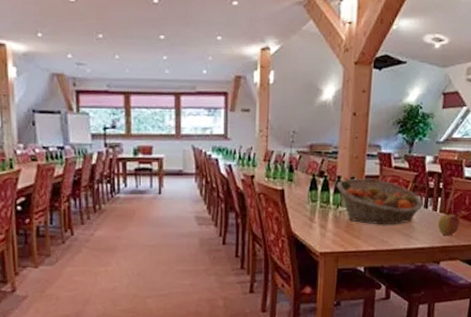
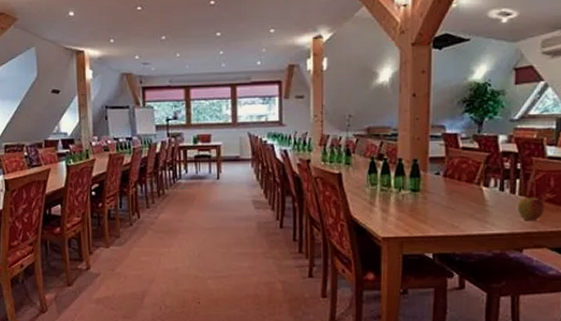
fruit basket: present [336,177,423,225] -> none [397,159,498,209]

